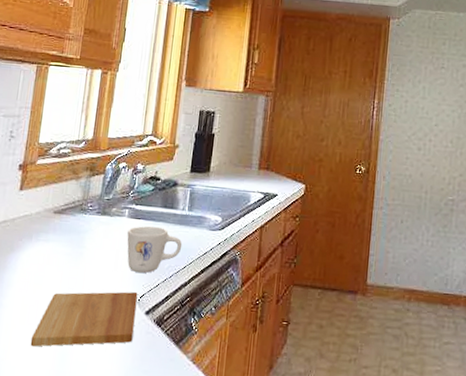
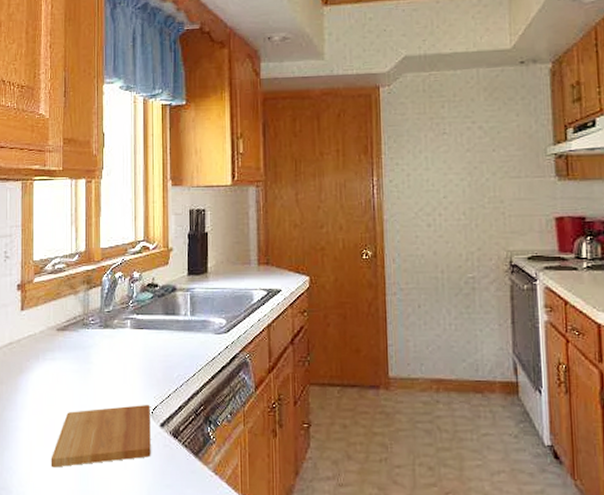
mug: present [127,226,183,274] -> none [132,336,189,385]

